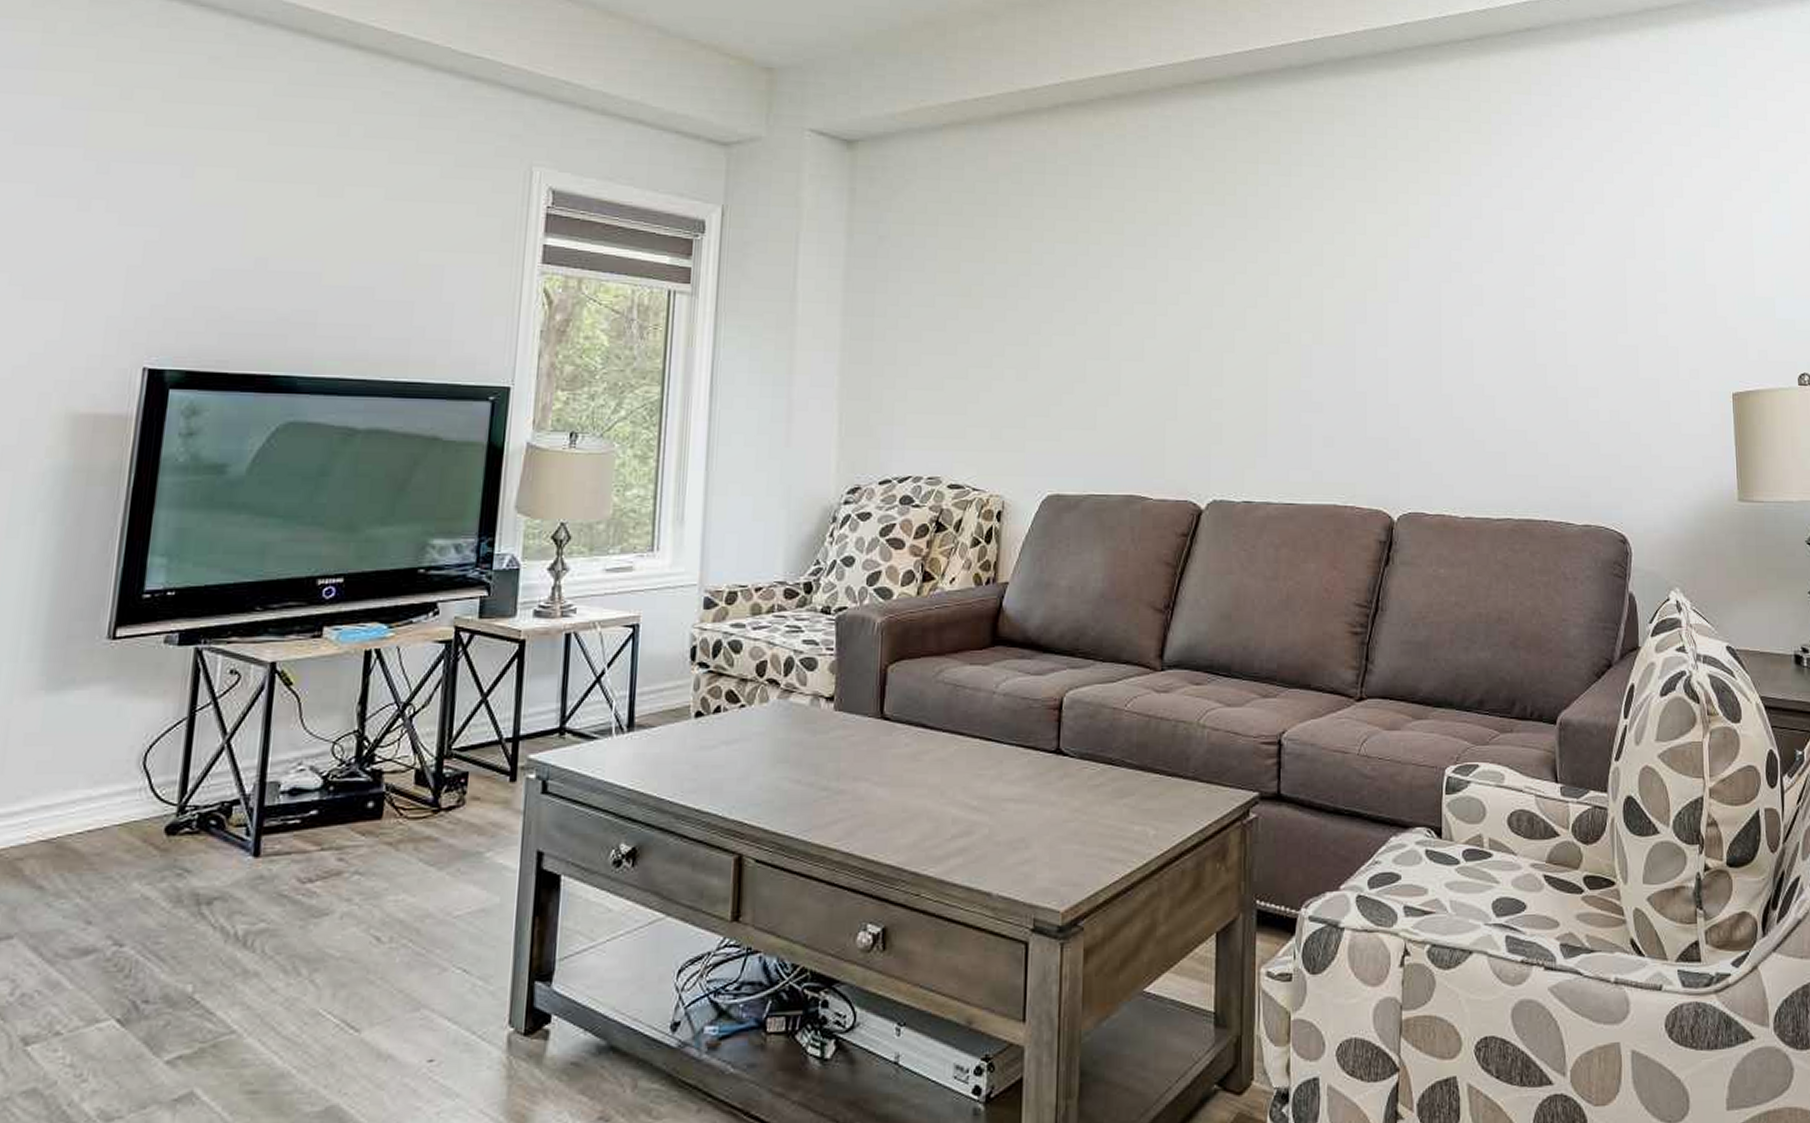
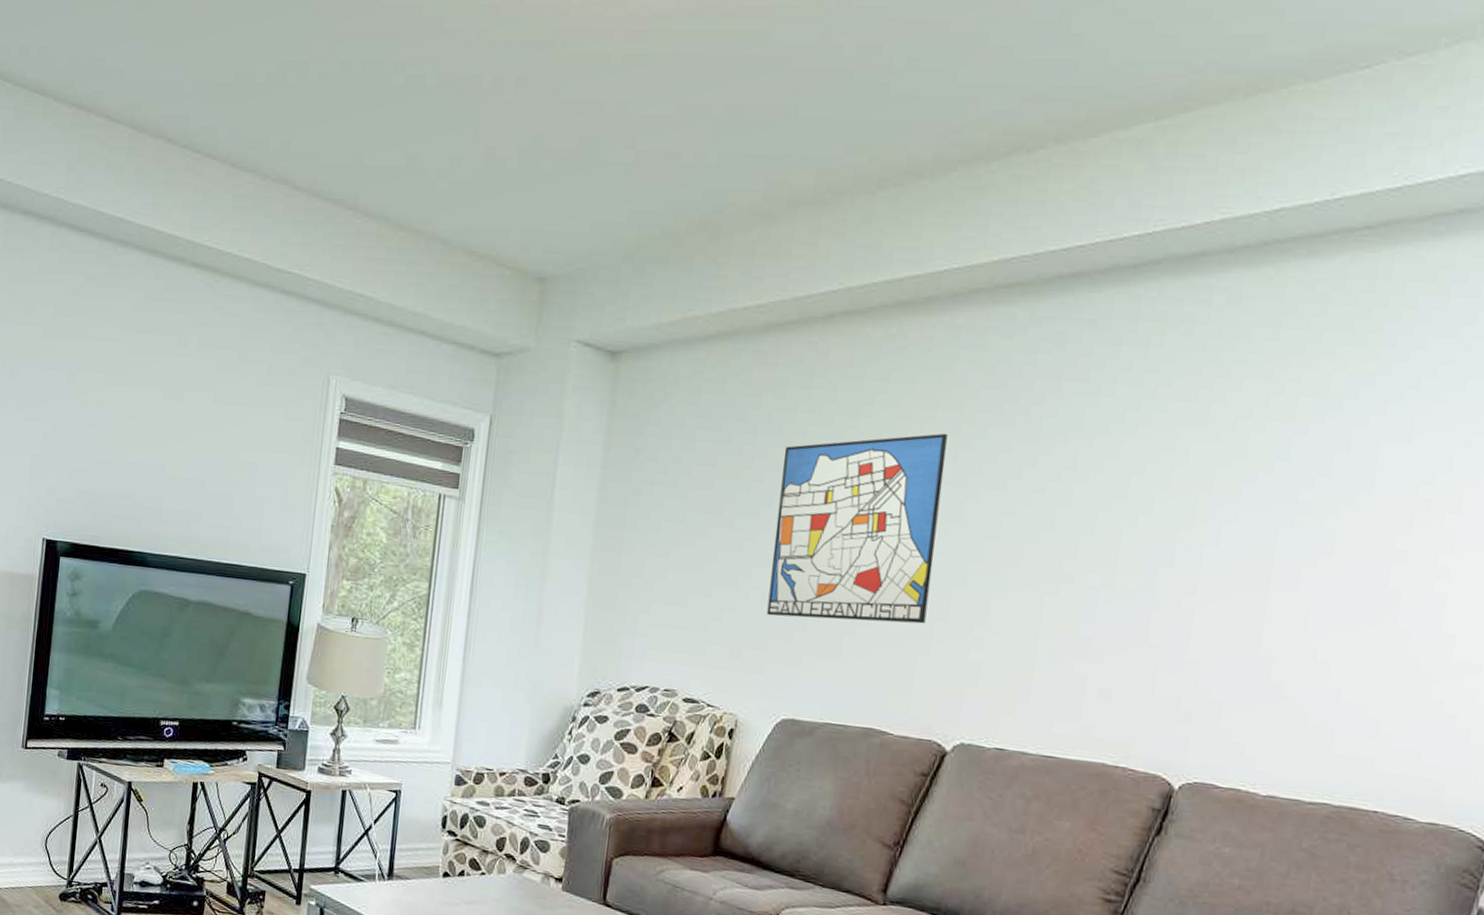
wall art: none [1023,212,1171,394] -> present [766,433,947,624]

